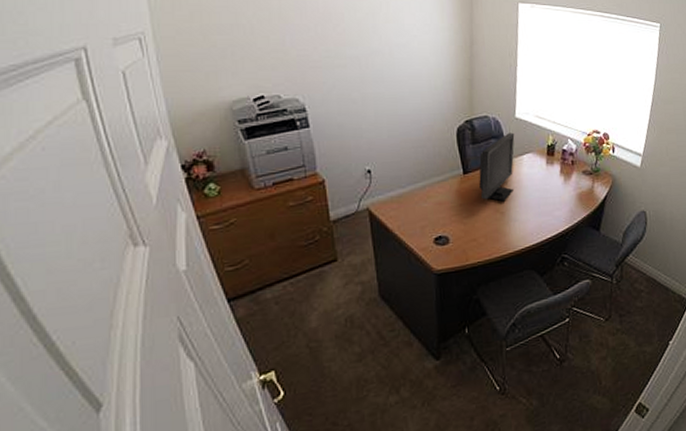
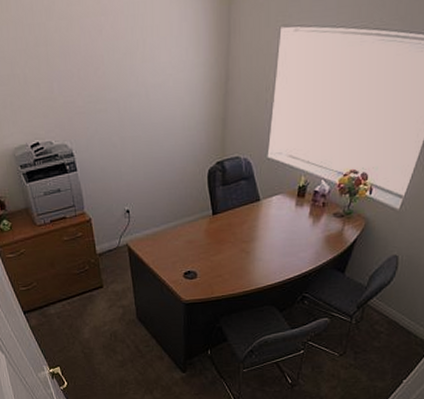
computer monitor: present [479,132,515,202] -> none [227,173,265,242]

